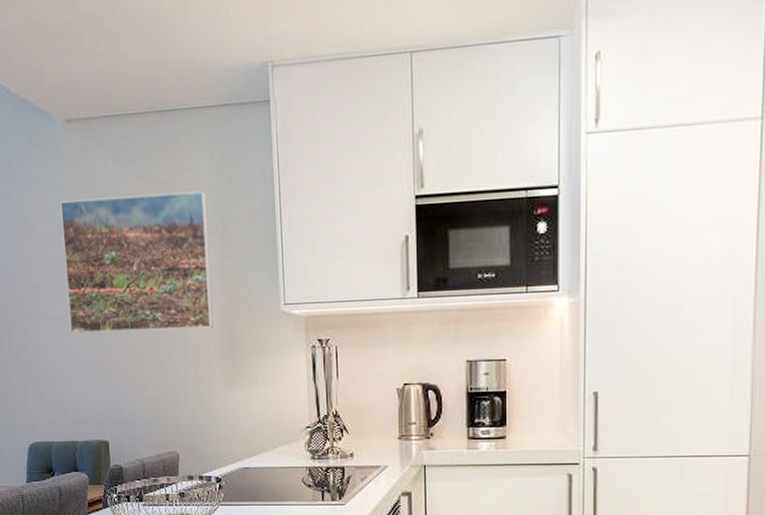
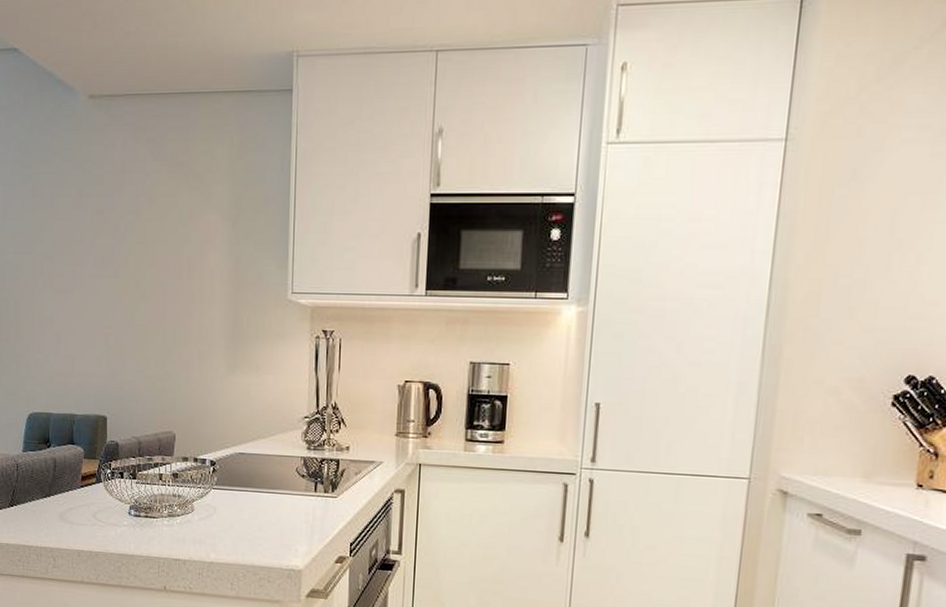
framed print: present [60,190,213,334] -> none [77,174,223,311]

